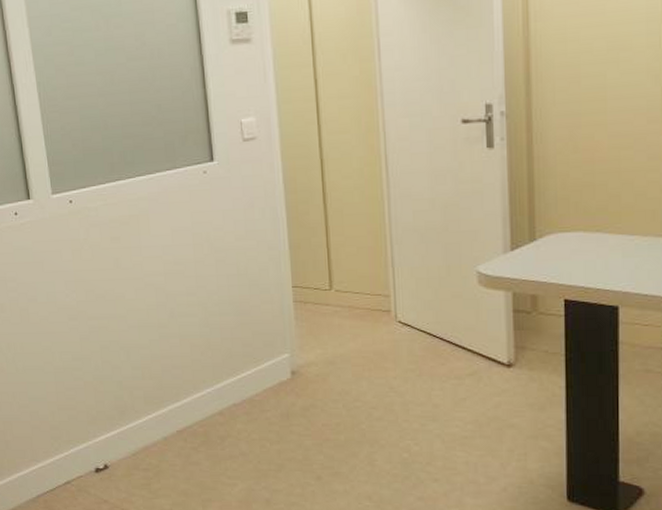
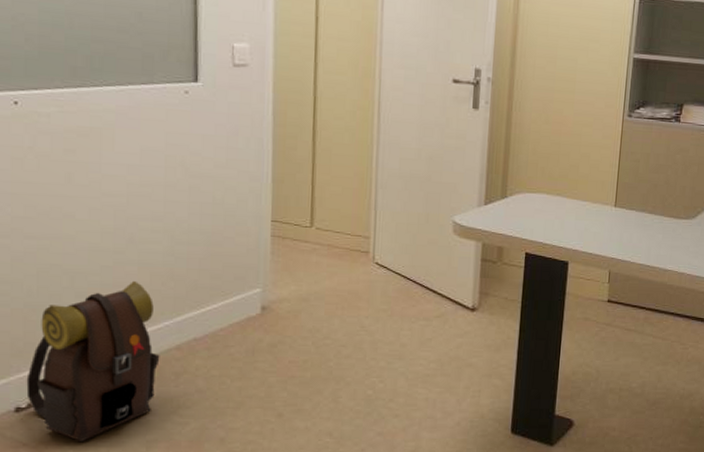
backpack: none [101,352,206,500] -> present [26,280,160,443]

